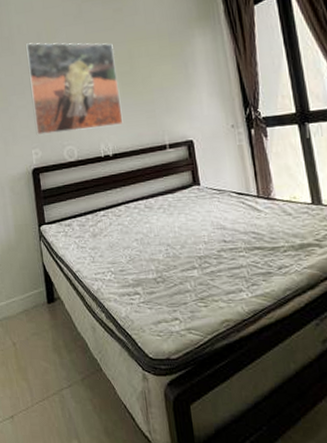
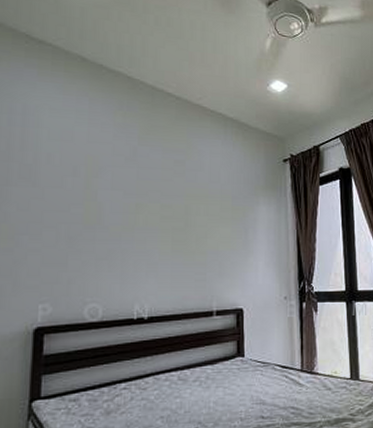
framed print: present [25,43,123,136] -> none [48,177,169,288]

